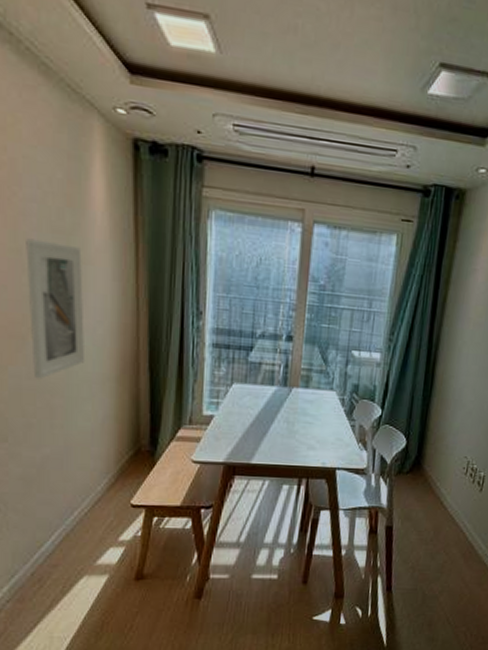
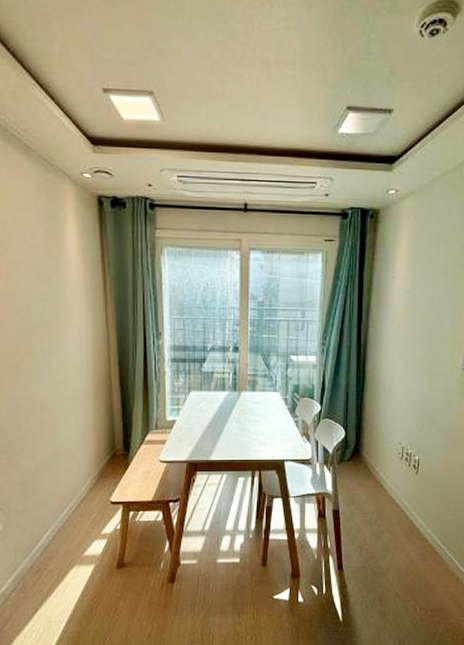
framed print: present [26,238,86,379] -> none [16,284,68,399]

